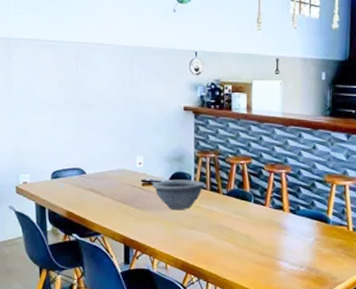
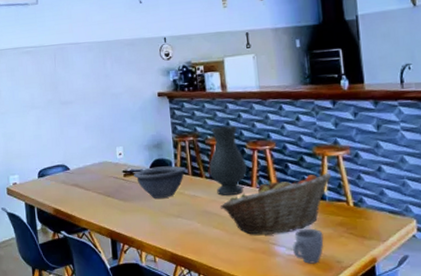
vase: none [227,147,263,212] -> present [209,125,247,196]
fruit basket: none [233,199,338,250] -> present [220,172,332,235]
mug: none [295,247,323,279] -> present [293,228,324,264]

